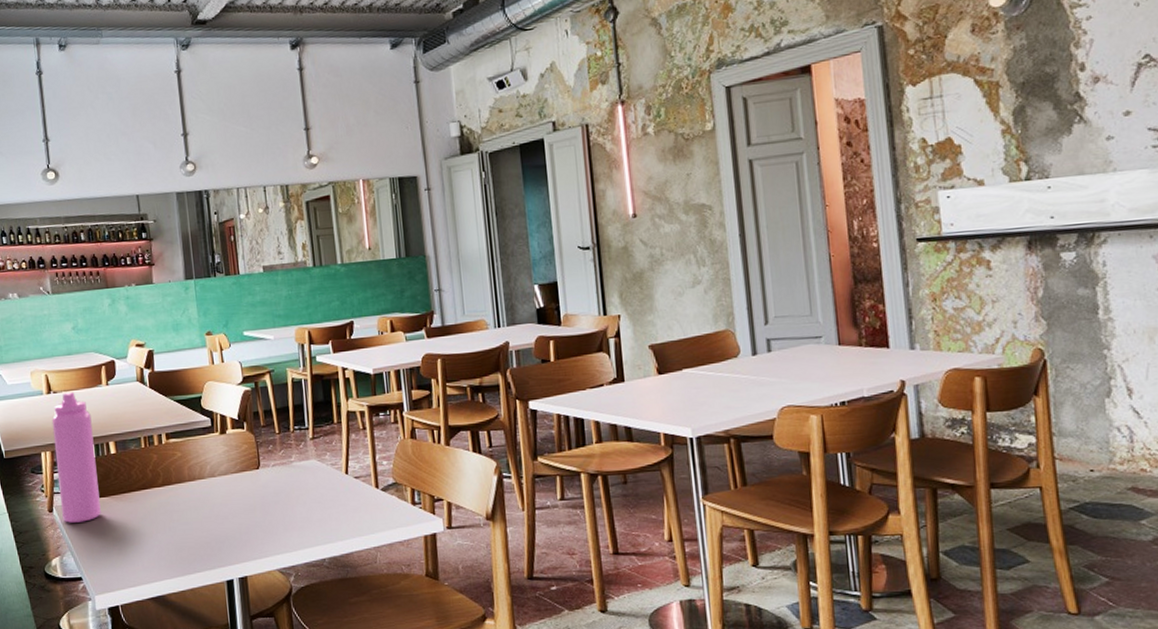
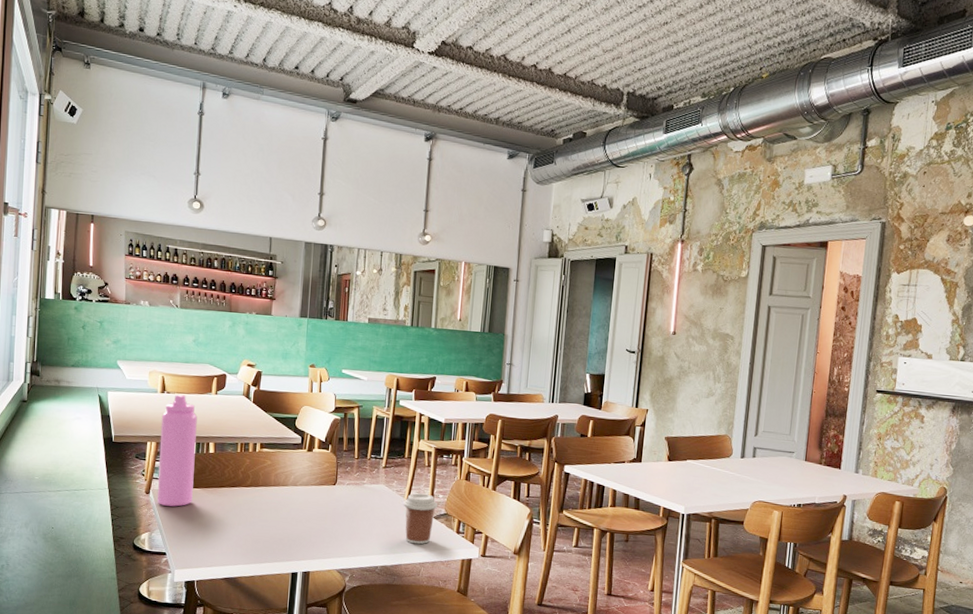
coffee cup: none [342,462,384,526] -> present [403,493,438,545]

